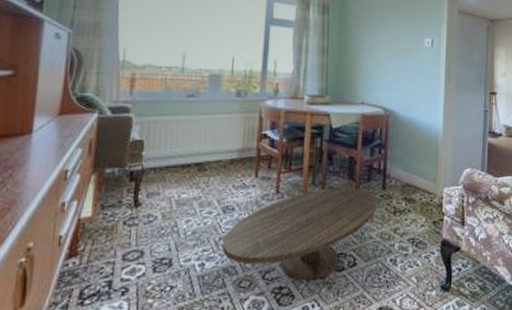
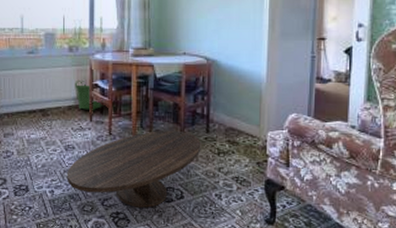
bucket: none [239,130,274,166] -> present [74,81,105,111]

